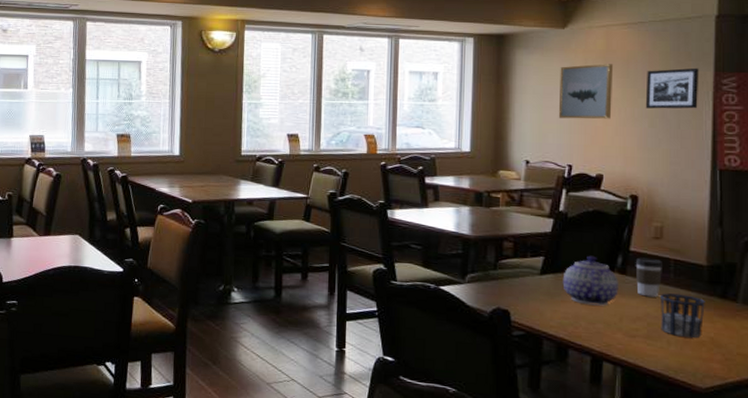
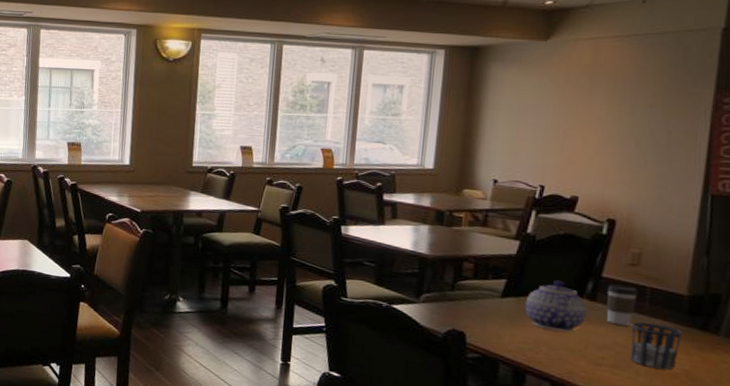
wall art: present [558,64,614,119] -> none [533,79,600,138]
picture frame: present [645,67,699,109] -> none [632,85,698,130]

